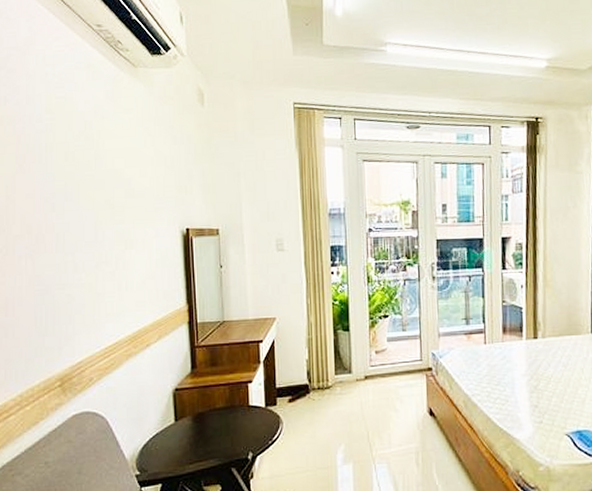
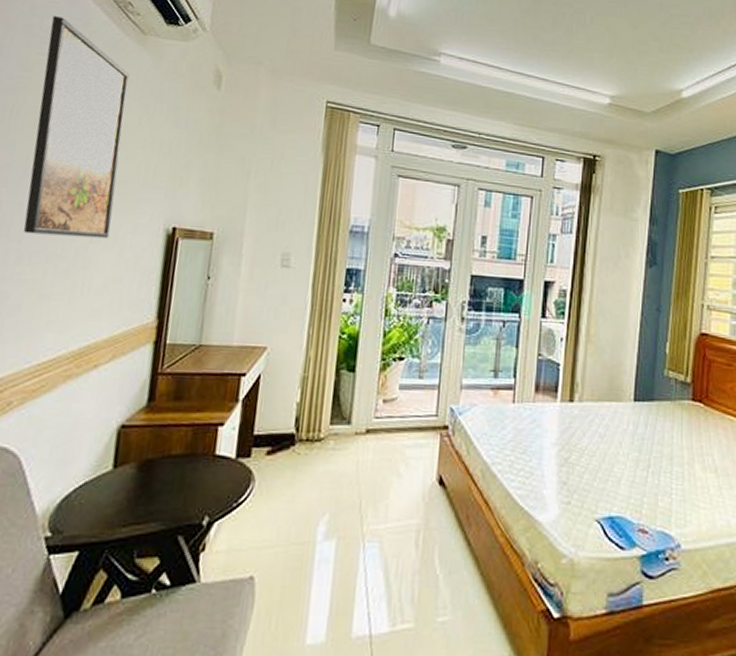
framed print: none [61,63,139,247] -> present [23,16,130,239]

